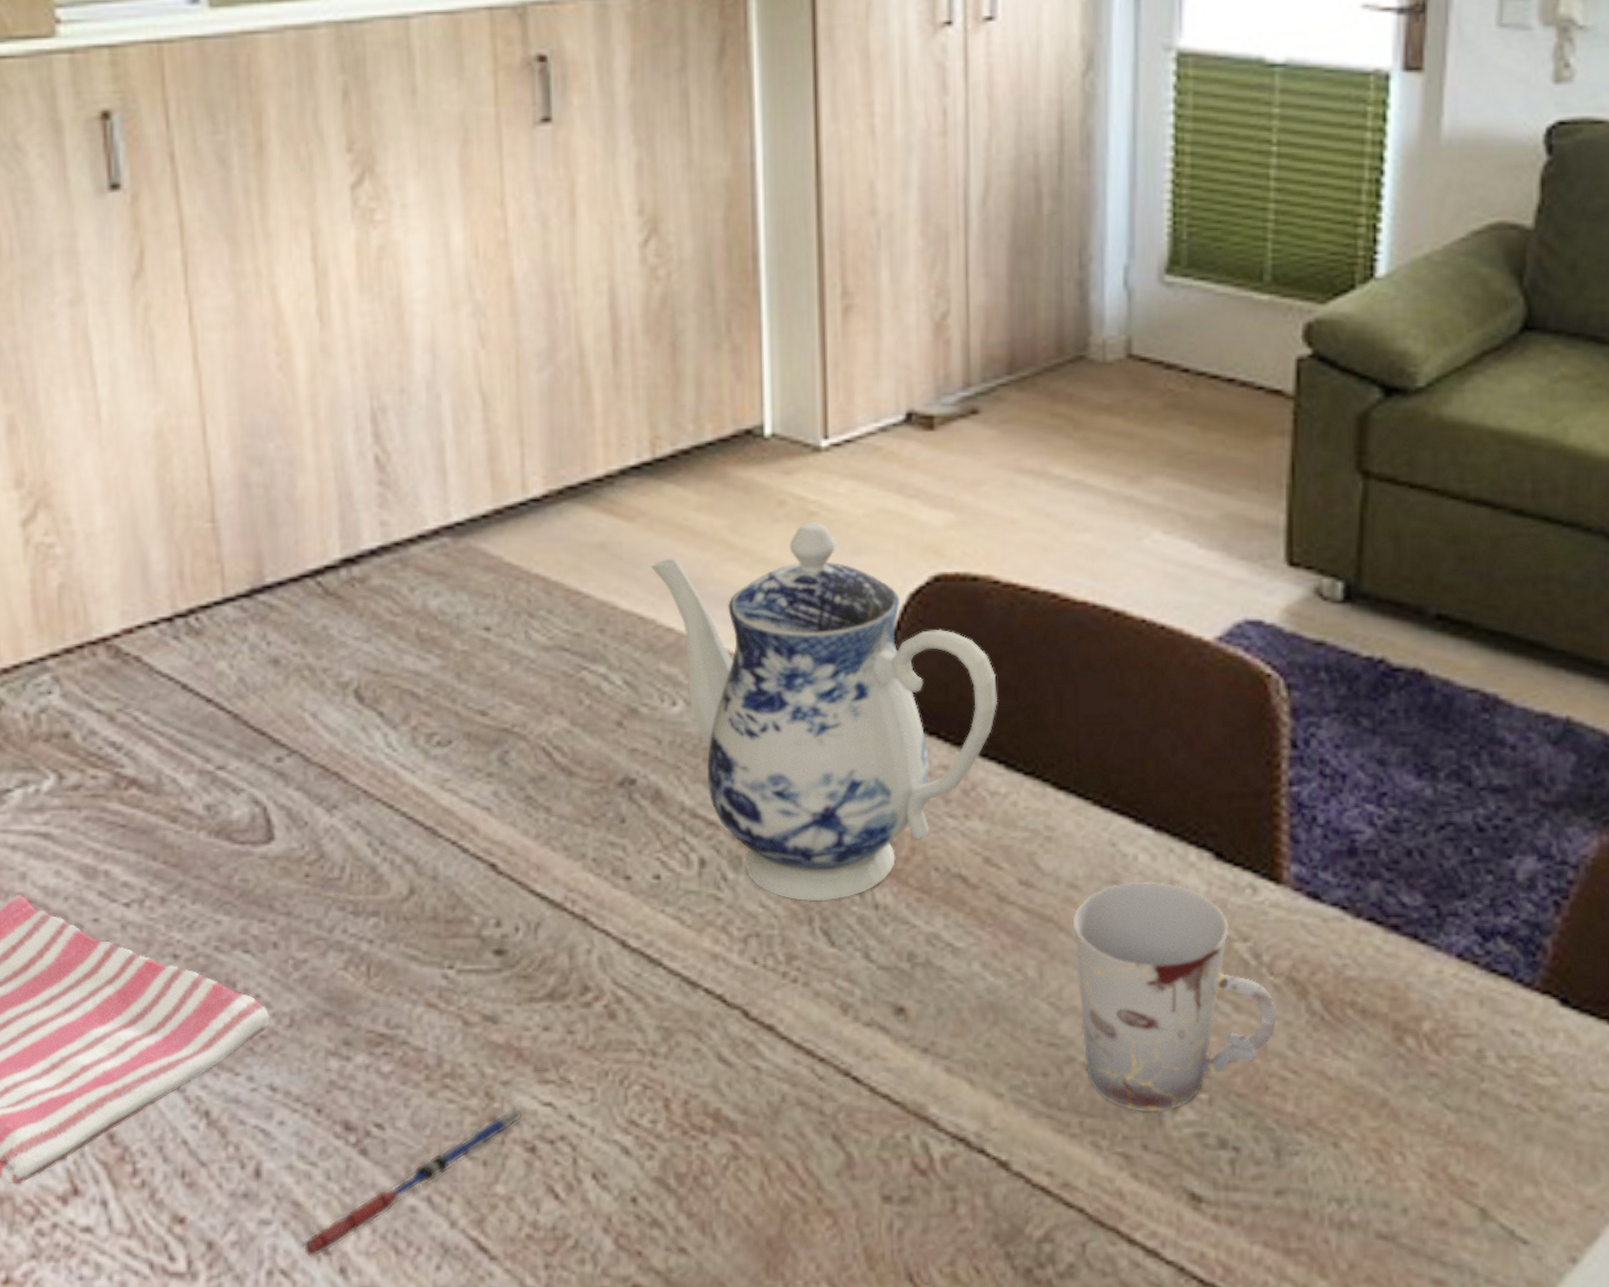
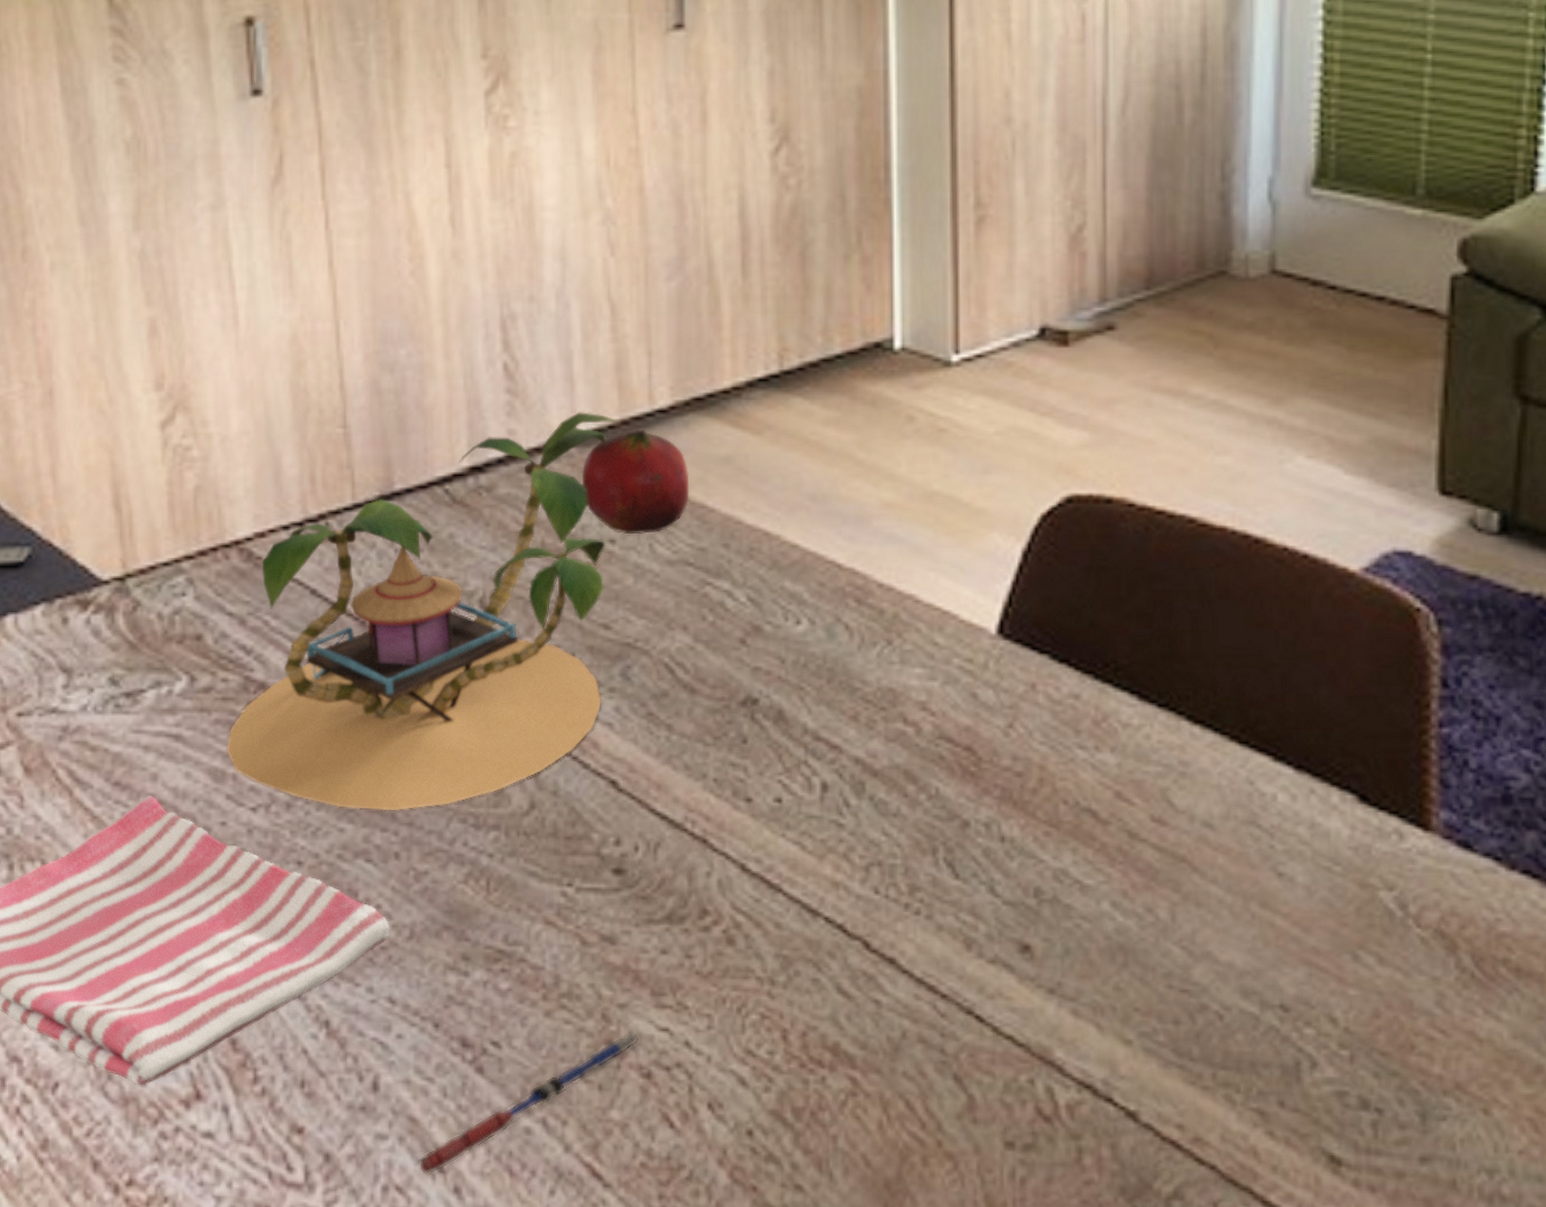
plant: none [98,502,494,902] -> present [227,412,620,811]
fruit: none [455,517,564,622] -> present [581,428,690,535]
teapot: present [651,522,998,902] -> none [777,439,1132,832]
cup: present [1072,882,1277,1113] -> none [1207,823,1424,1068]

